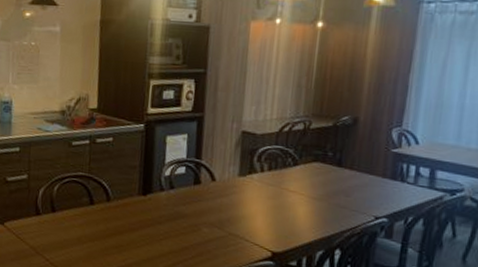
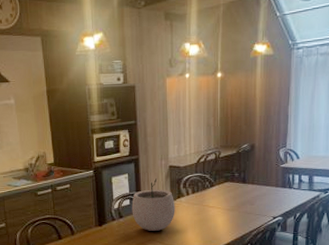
plant pot: none [186,144,245,213] -> present [132,178,175,231]

